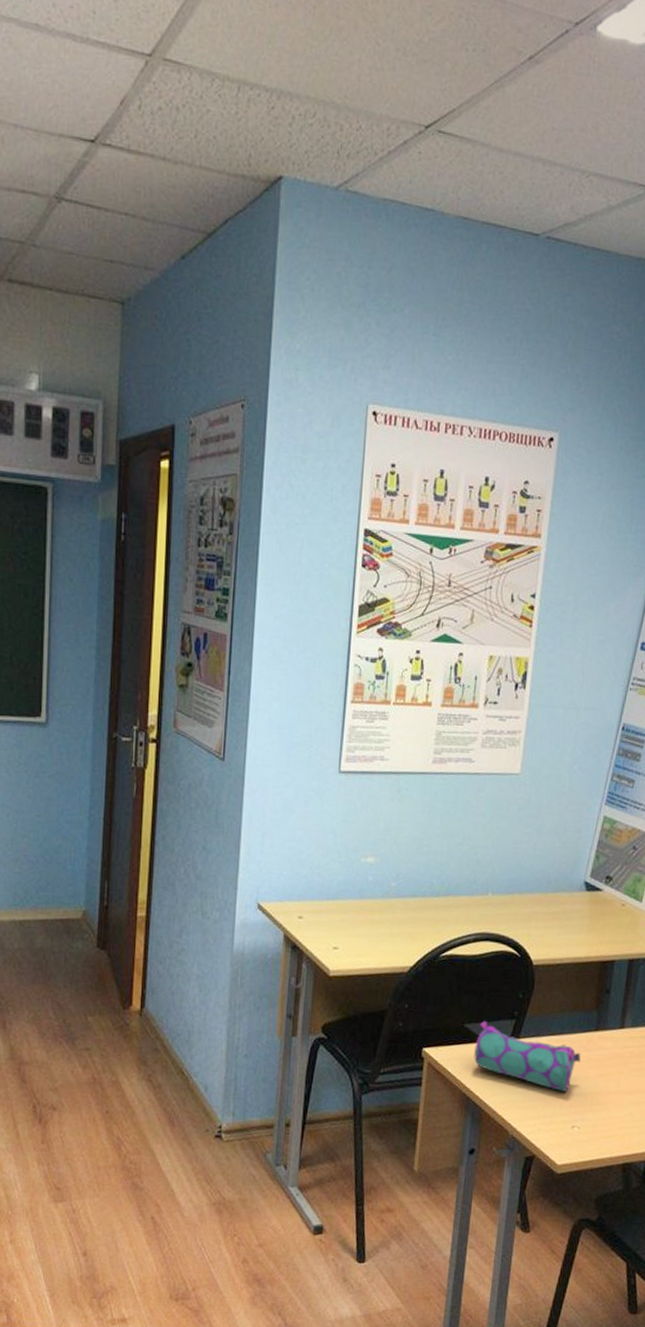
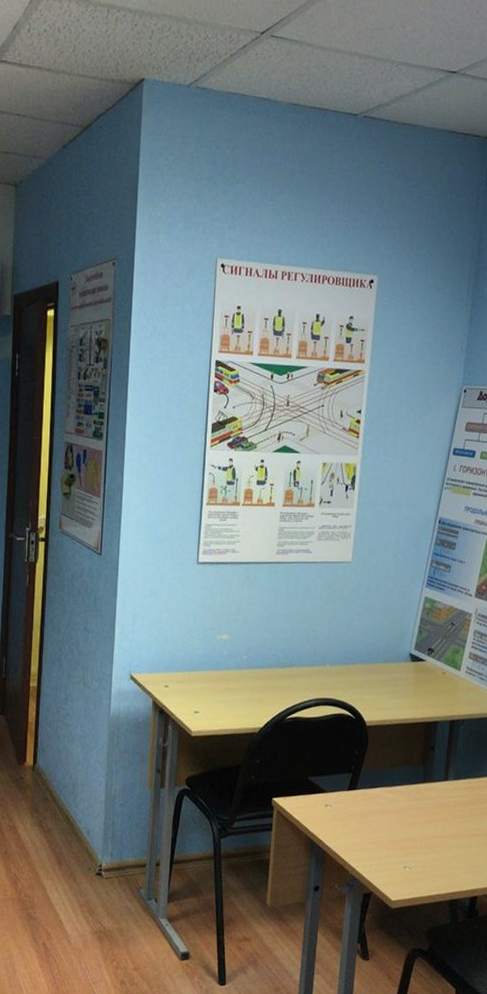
pencil case: present [474,1021,581,1092] -> none [317,774,410,837]

